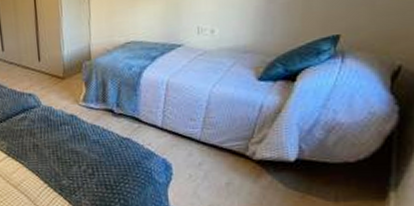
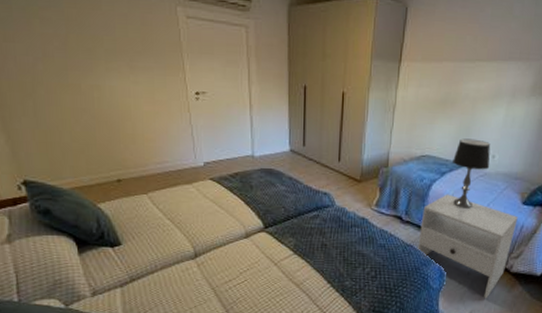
nightstand: none [135,79,254,191] -> present [417,194,518,298]
table lamp: none [163,15,210,94] -> present [452,138,491,209]

